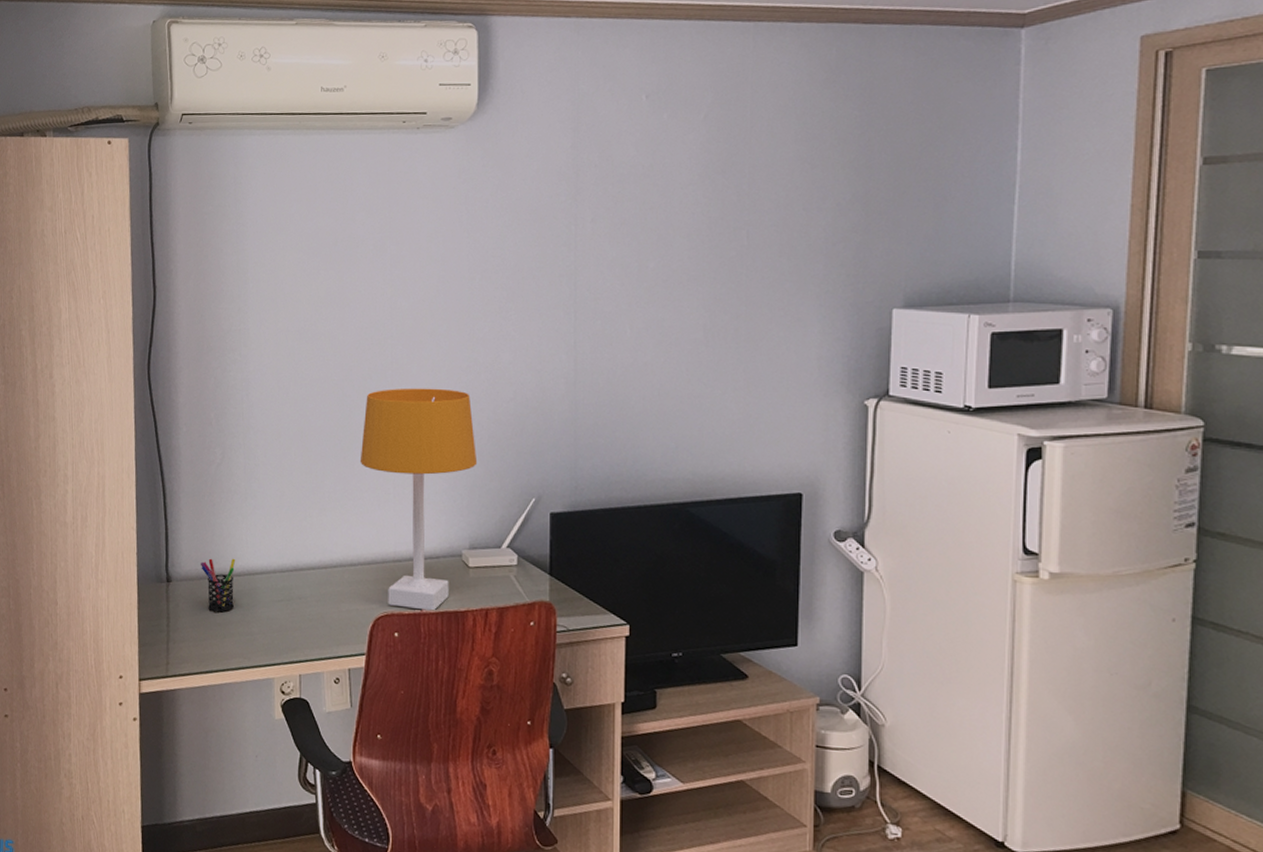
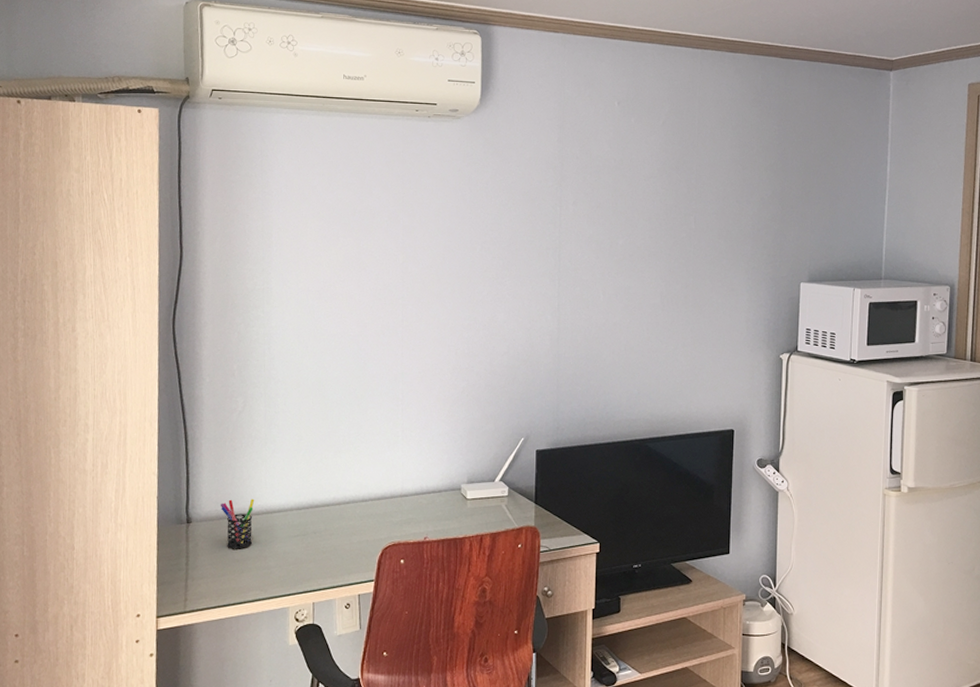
desk lamp: present [359,388,478,611] -> none [372,343,476,539]

